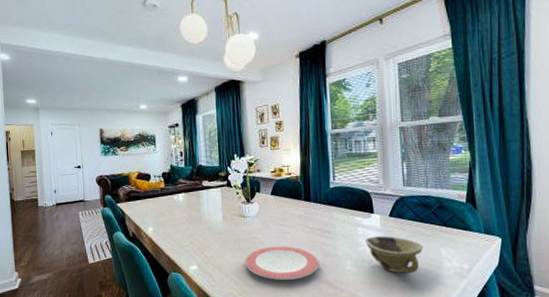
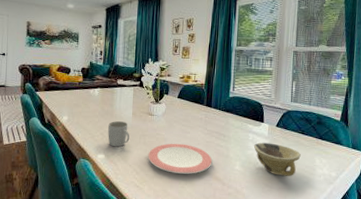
mug: none [198,227,223,256] -> present [108,121,130,147]

